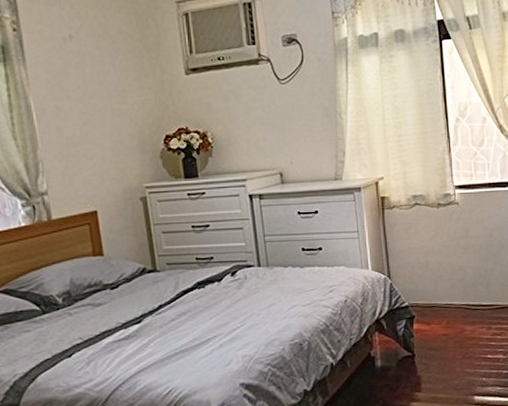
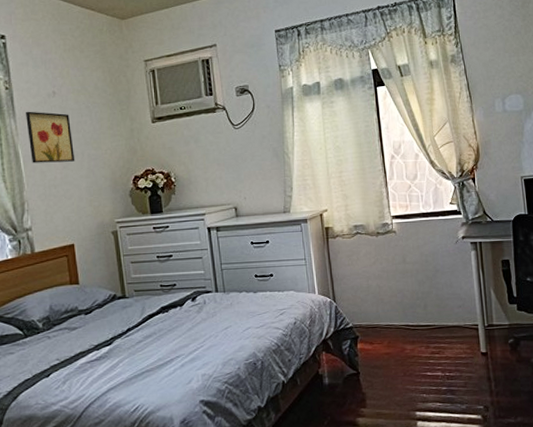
wall art: none [37,57,97,118] -> present [25,111,75,163]

